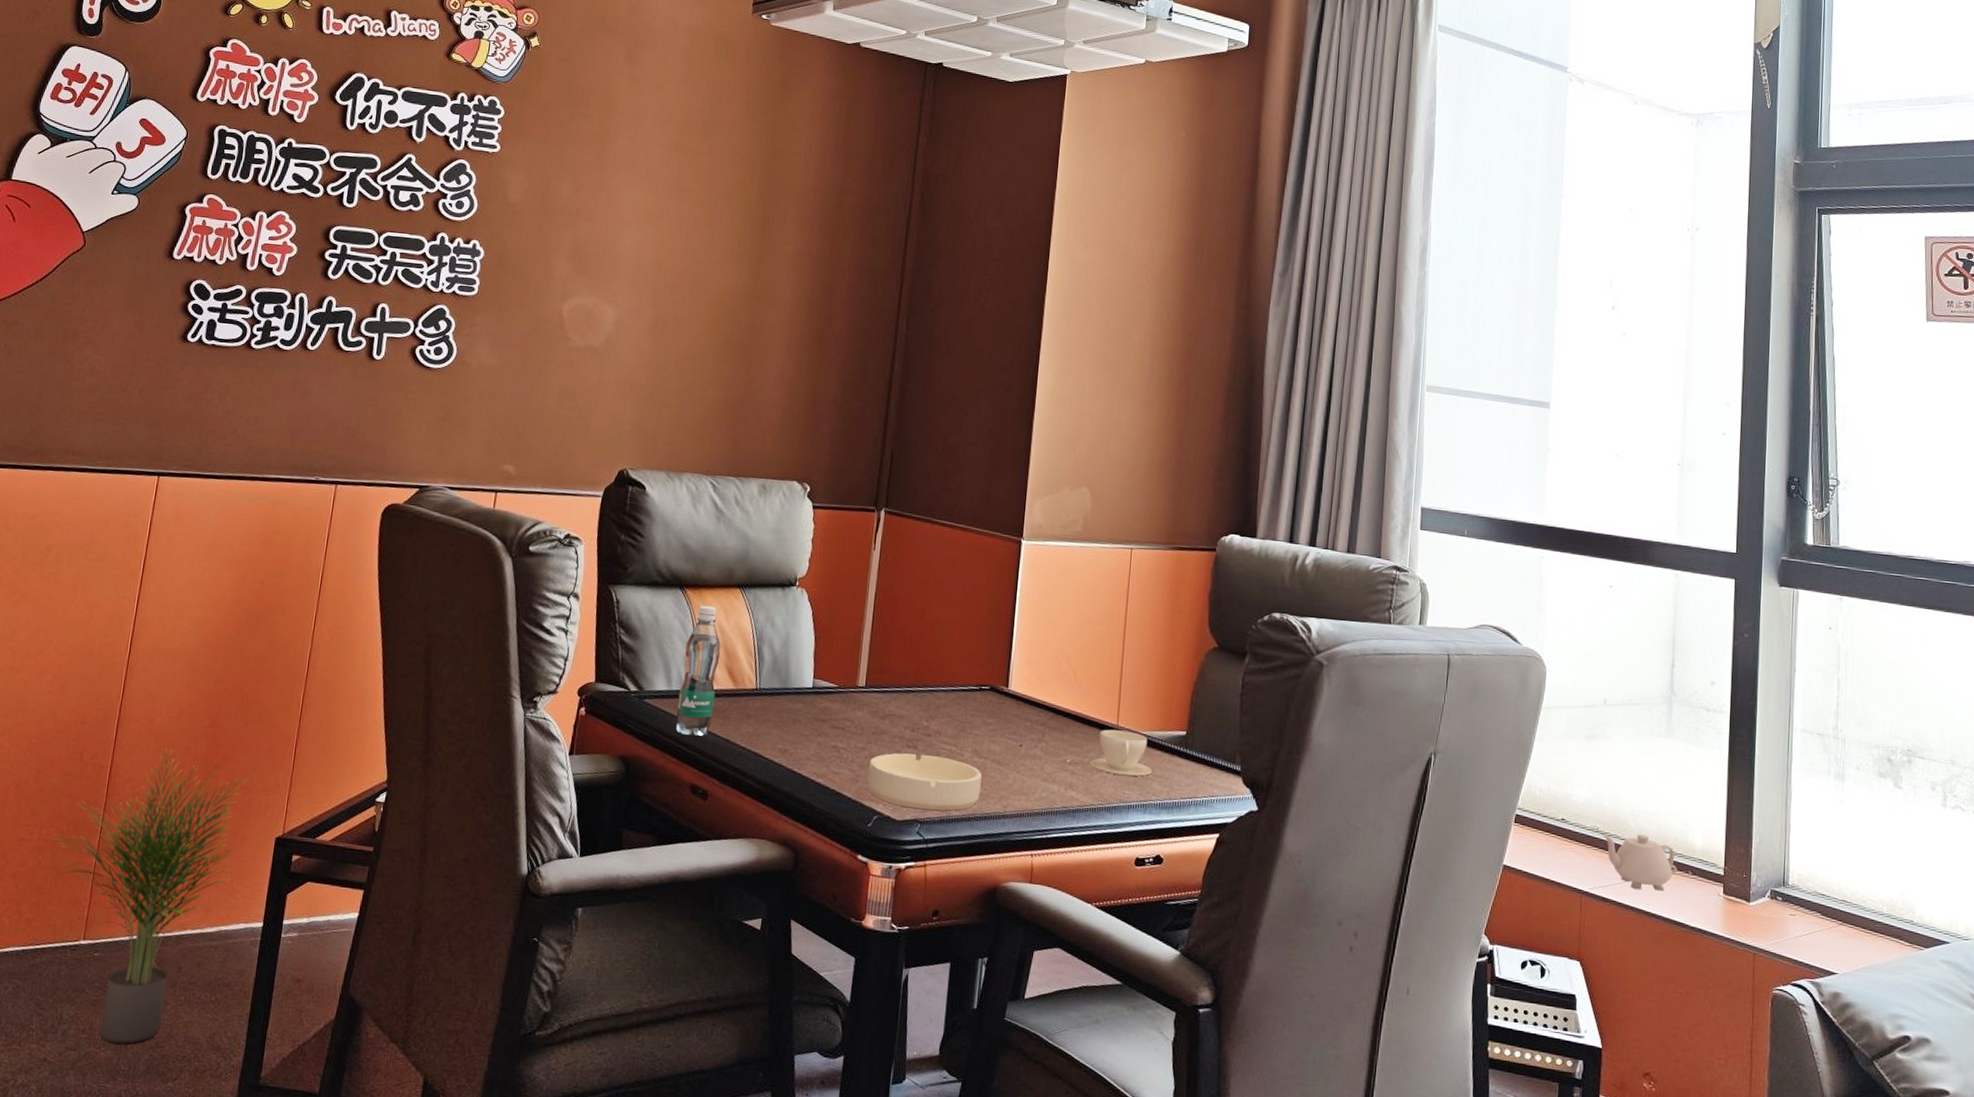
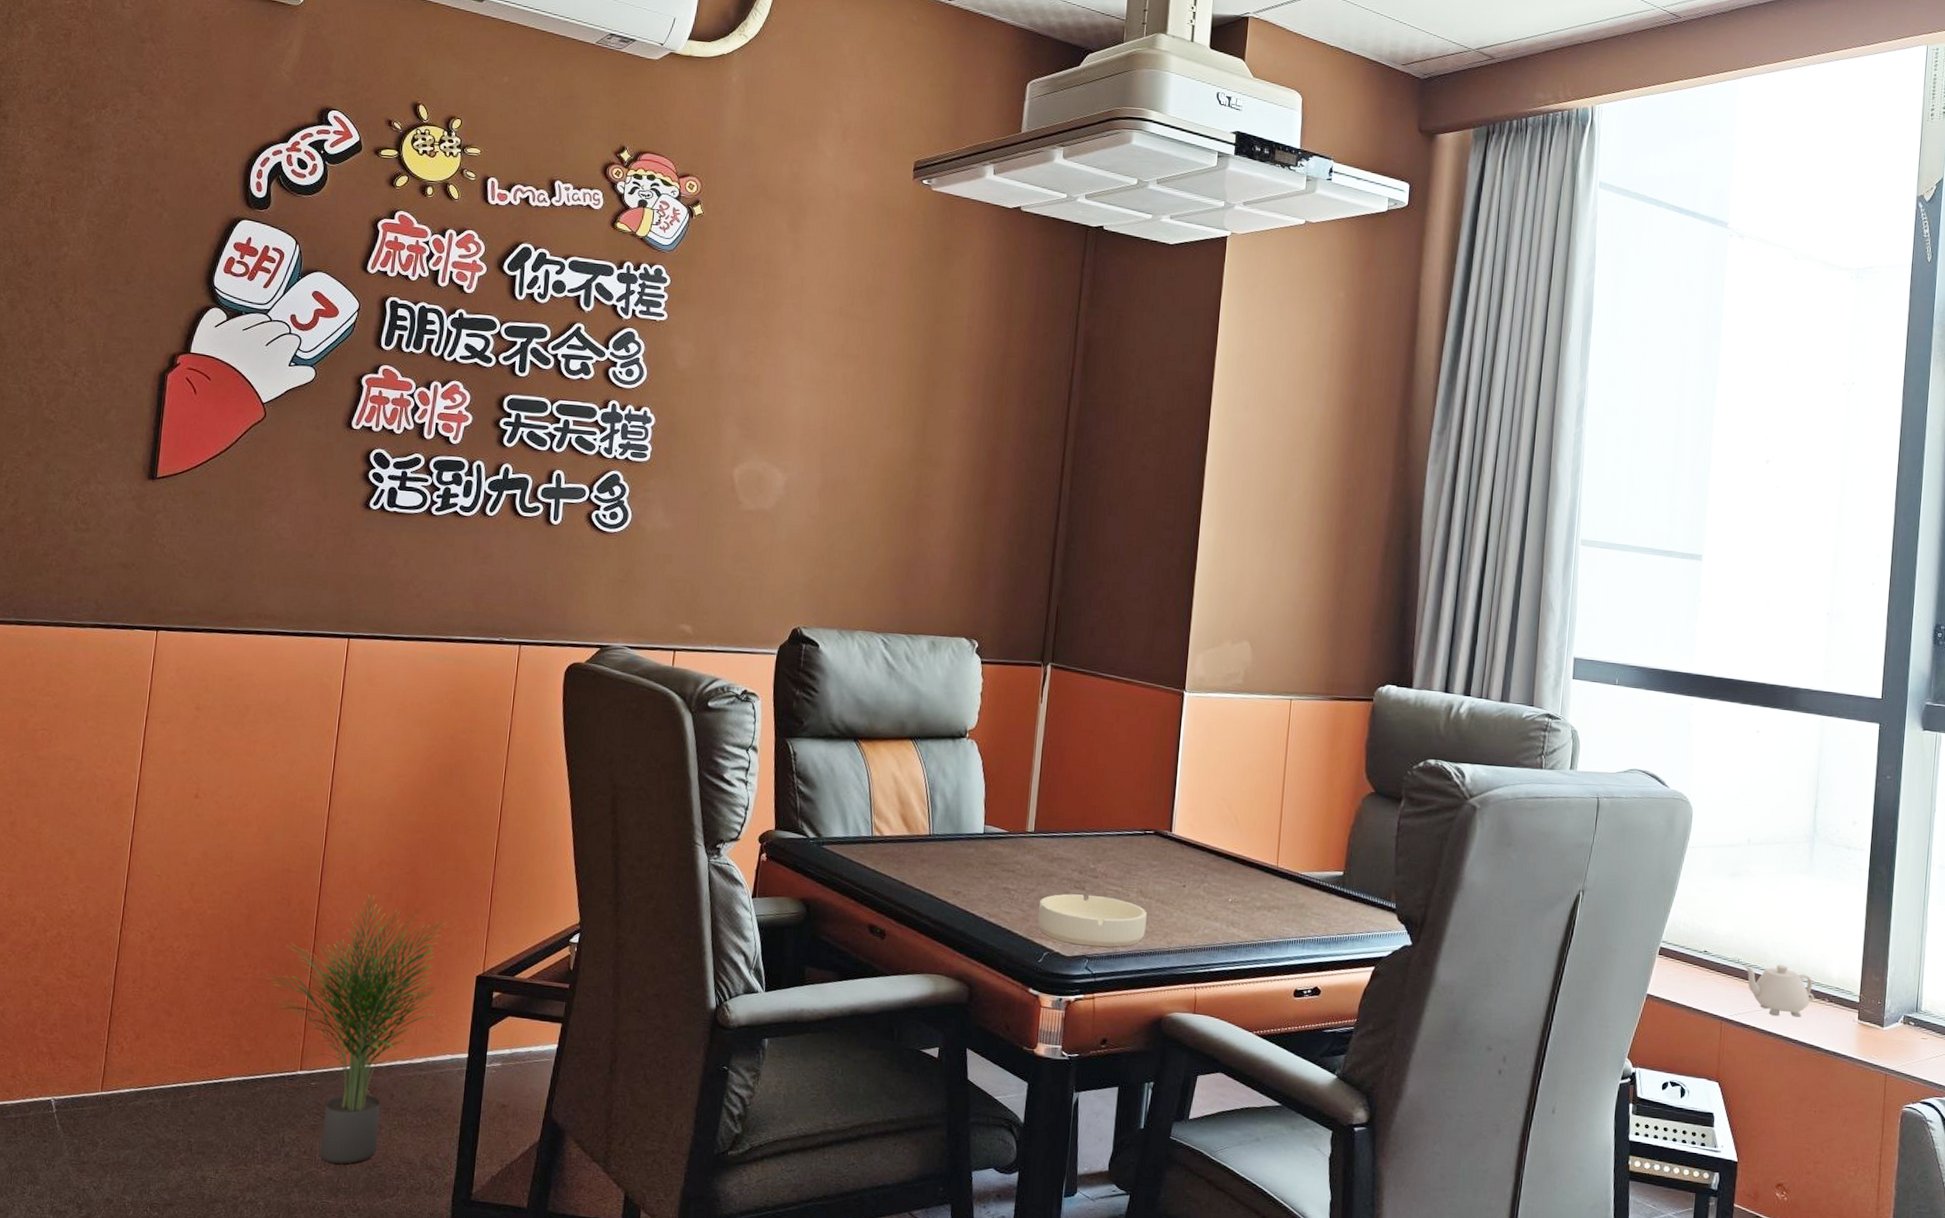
bottle: present [675,605,722,738] -> none [853,756,895,881]
teacup: present [1090,729,1153,777] -> none [1250,870,1311,914]

